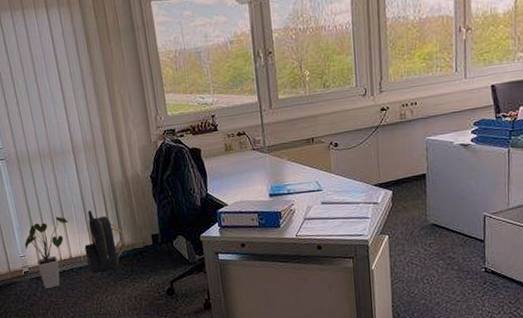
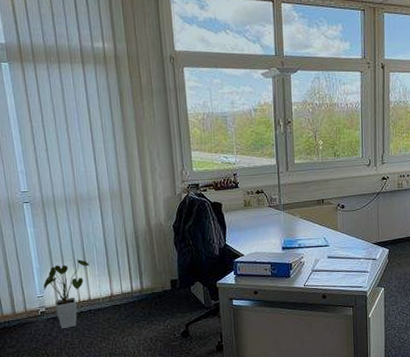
backpack: present [84,210,127,274] -> none [104,255,146,315]

